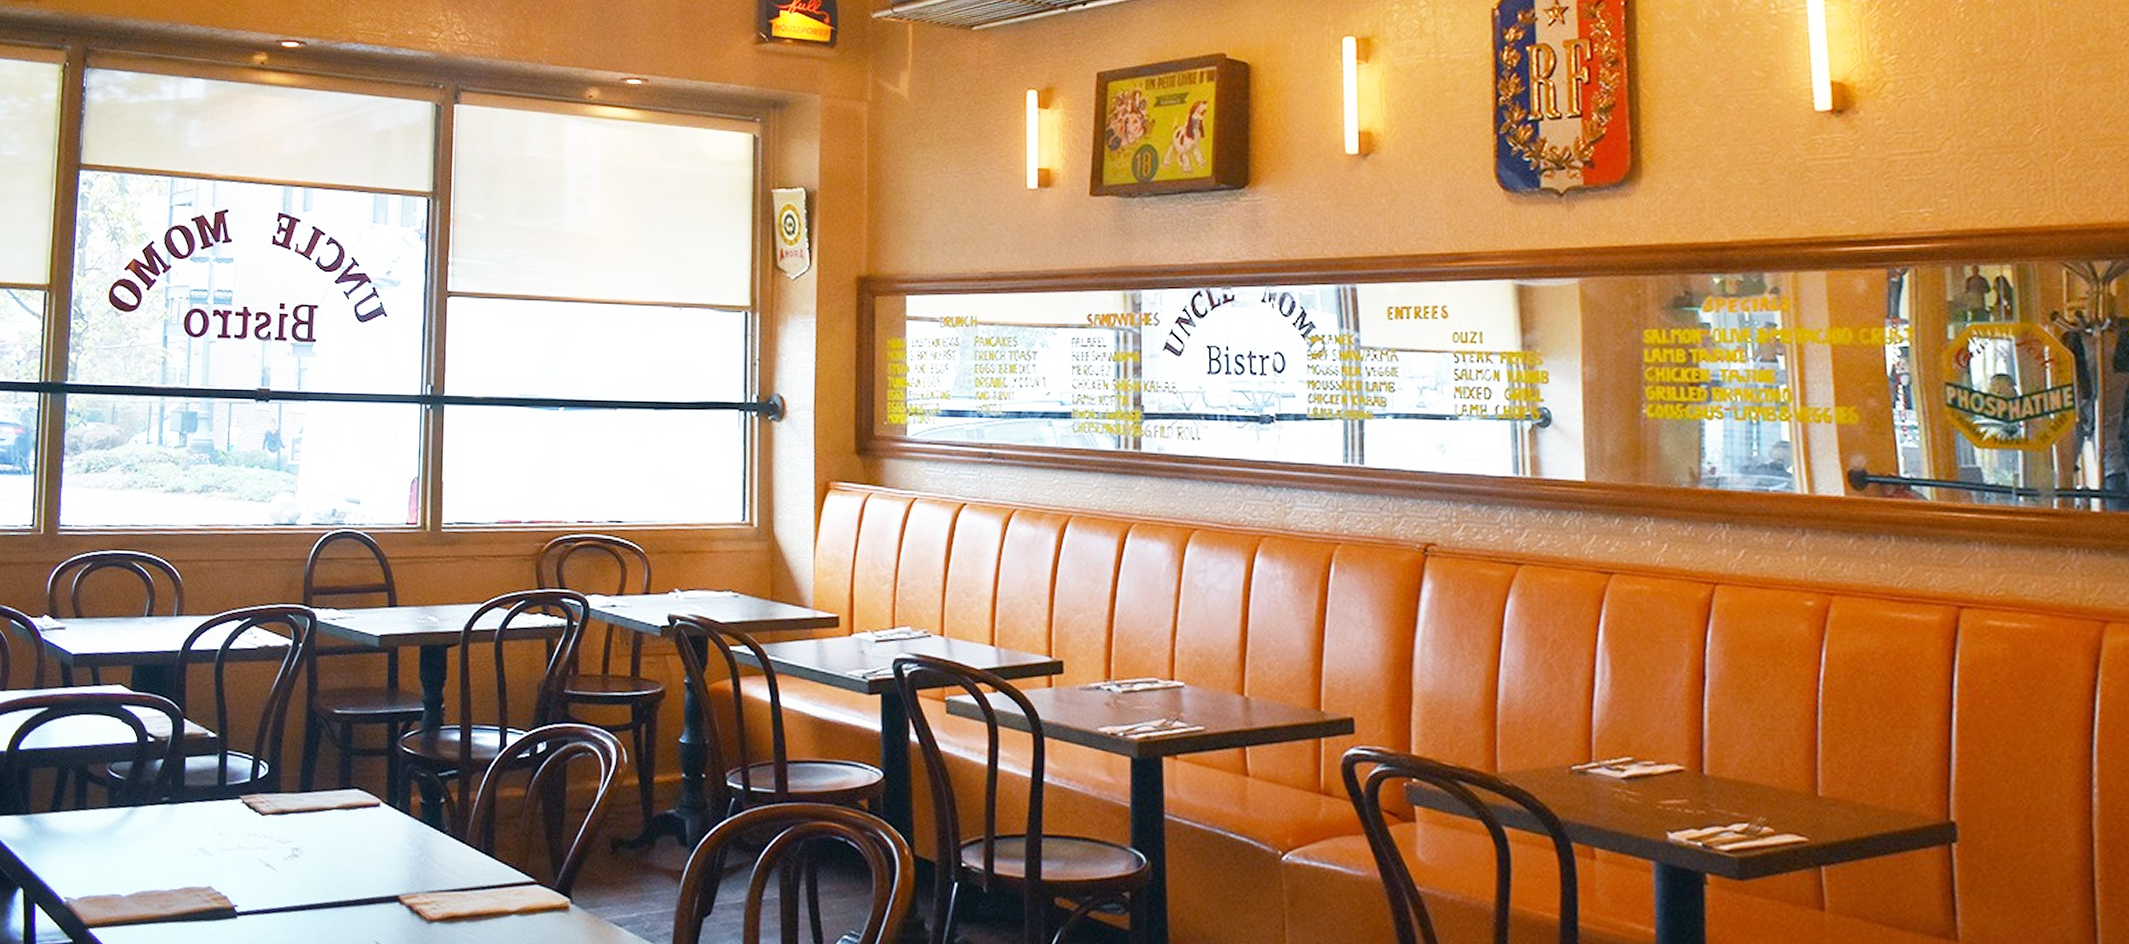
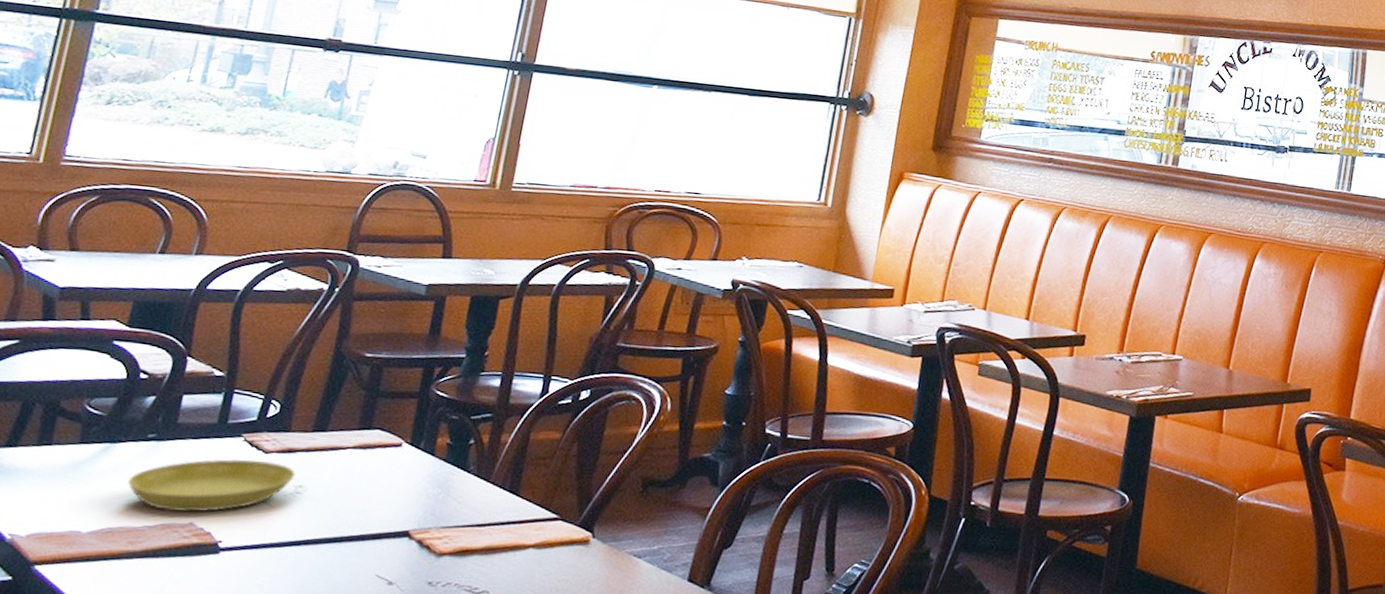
saucer: none [151,821,291,877] -> present [127,459,296,513]

